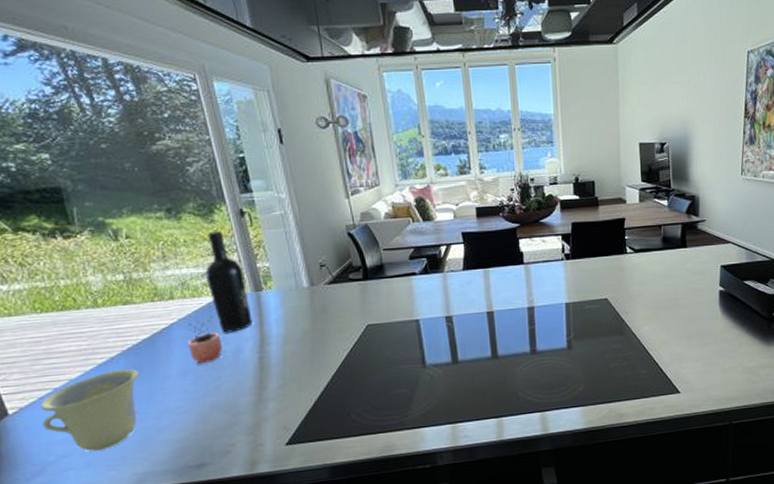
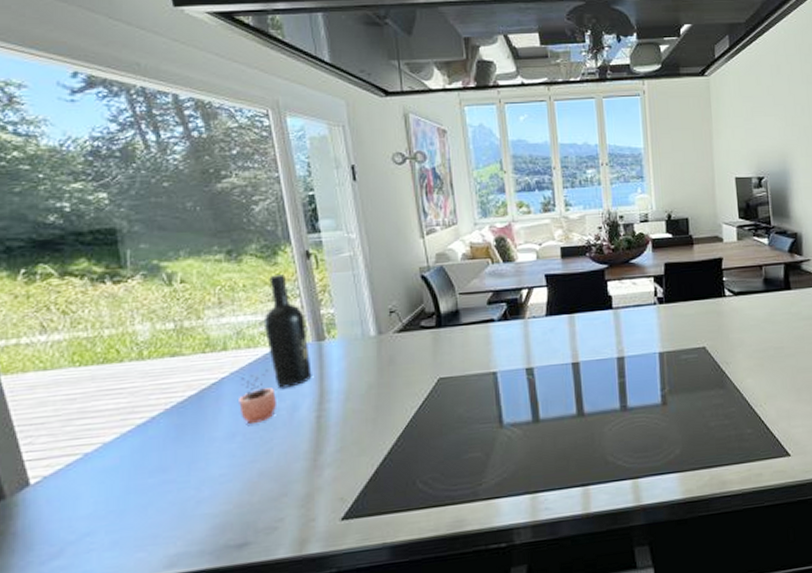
cup: present [40,368,140,451] -> none [66,430,182,529]

